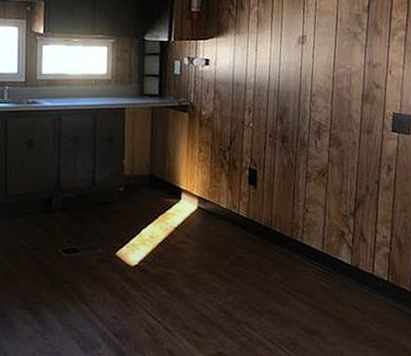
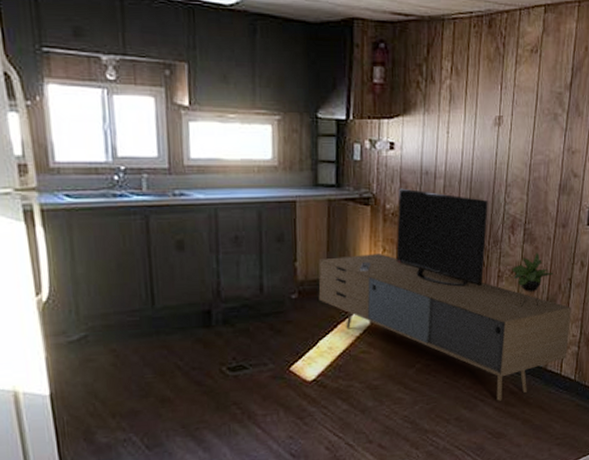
media console: none [142,97,381,297] -> present [318,188,572,401]

